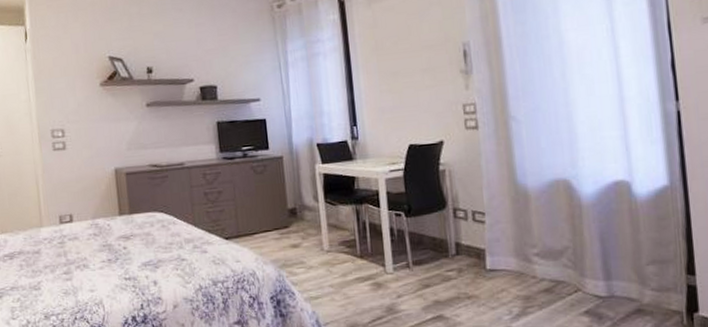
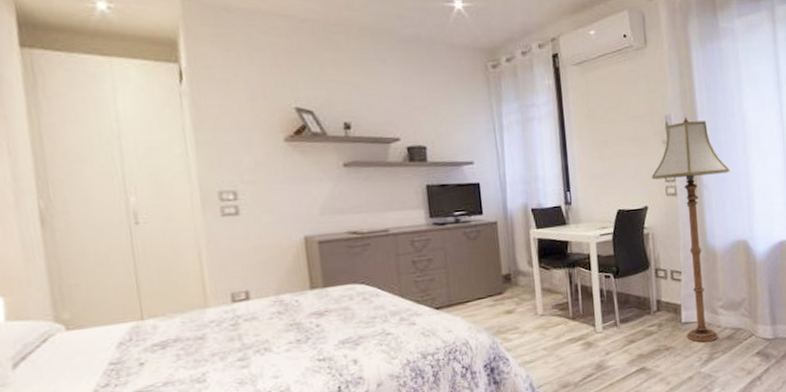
floor lamp: none [447,42,545,294] -> present [651,117,730,343]

